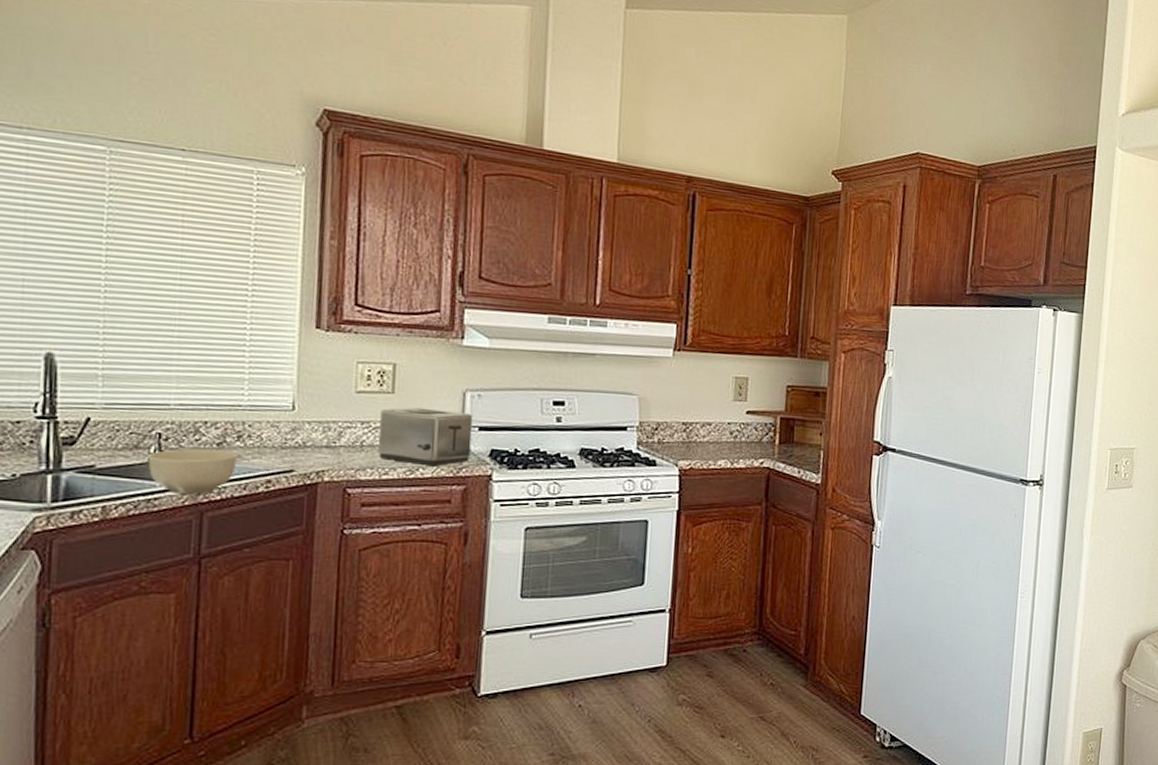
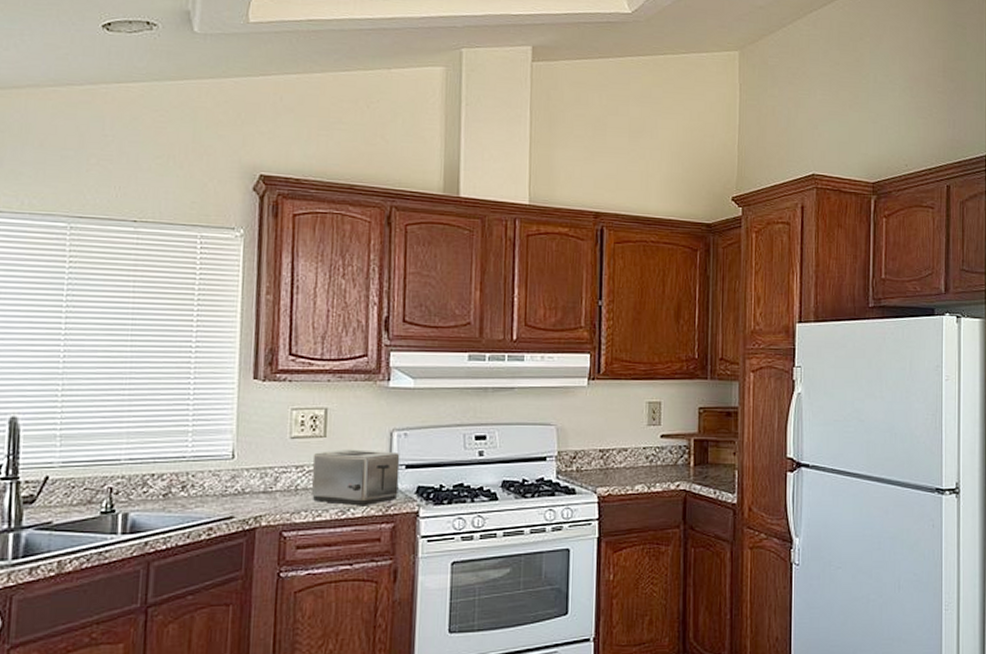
bowl: present [147,448,238,494] -> none [100,501,182,545]

